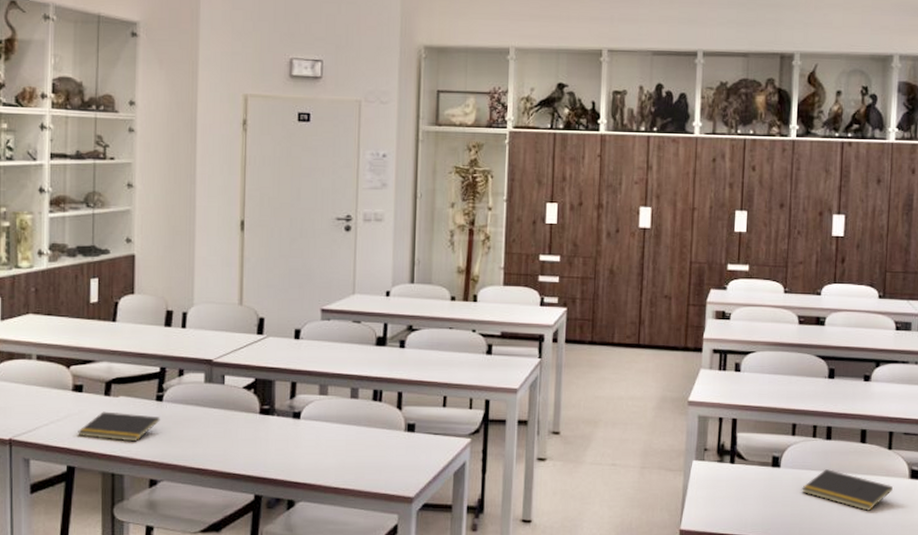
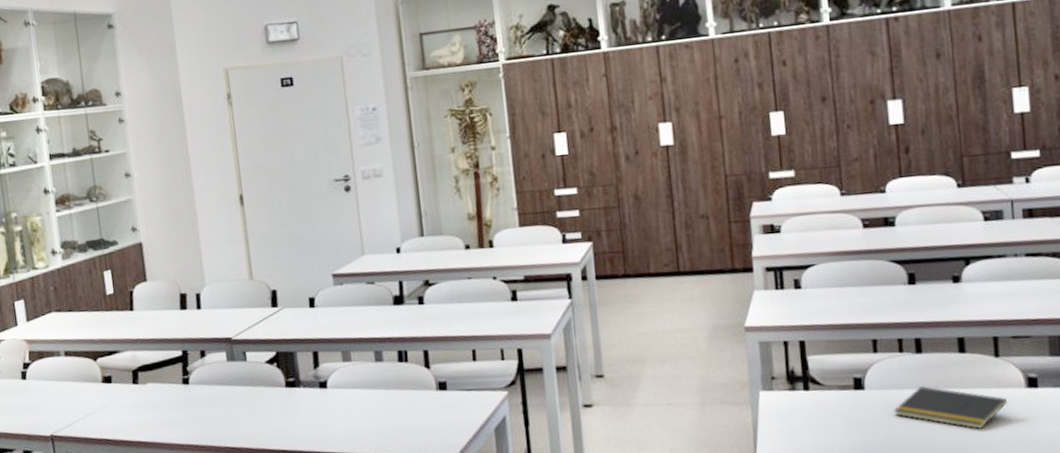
notepad: present [78,411,160,442] -> none [113,399,190,427]

